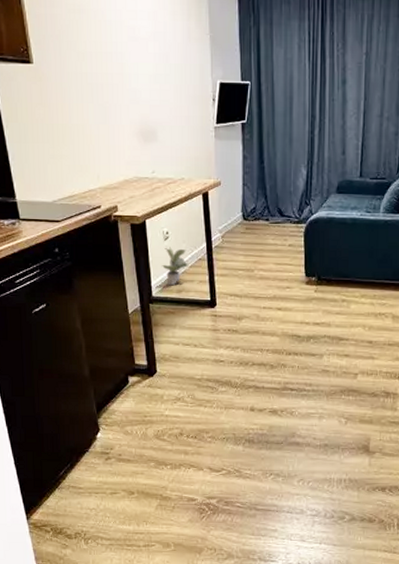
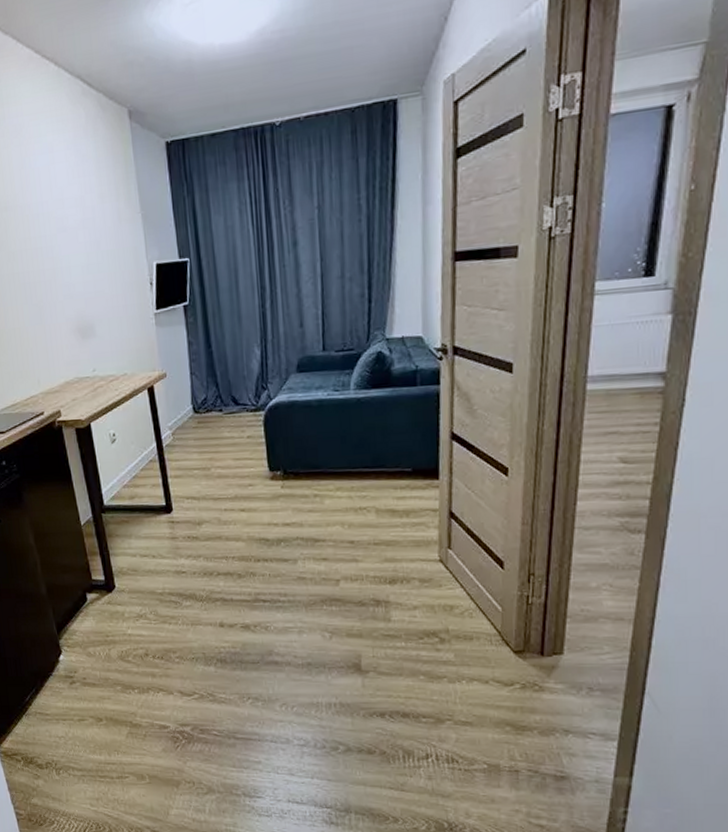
potted plant: present [161,247,188,286] -> none [110,450,139,493]

